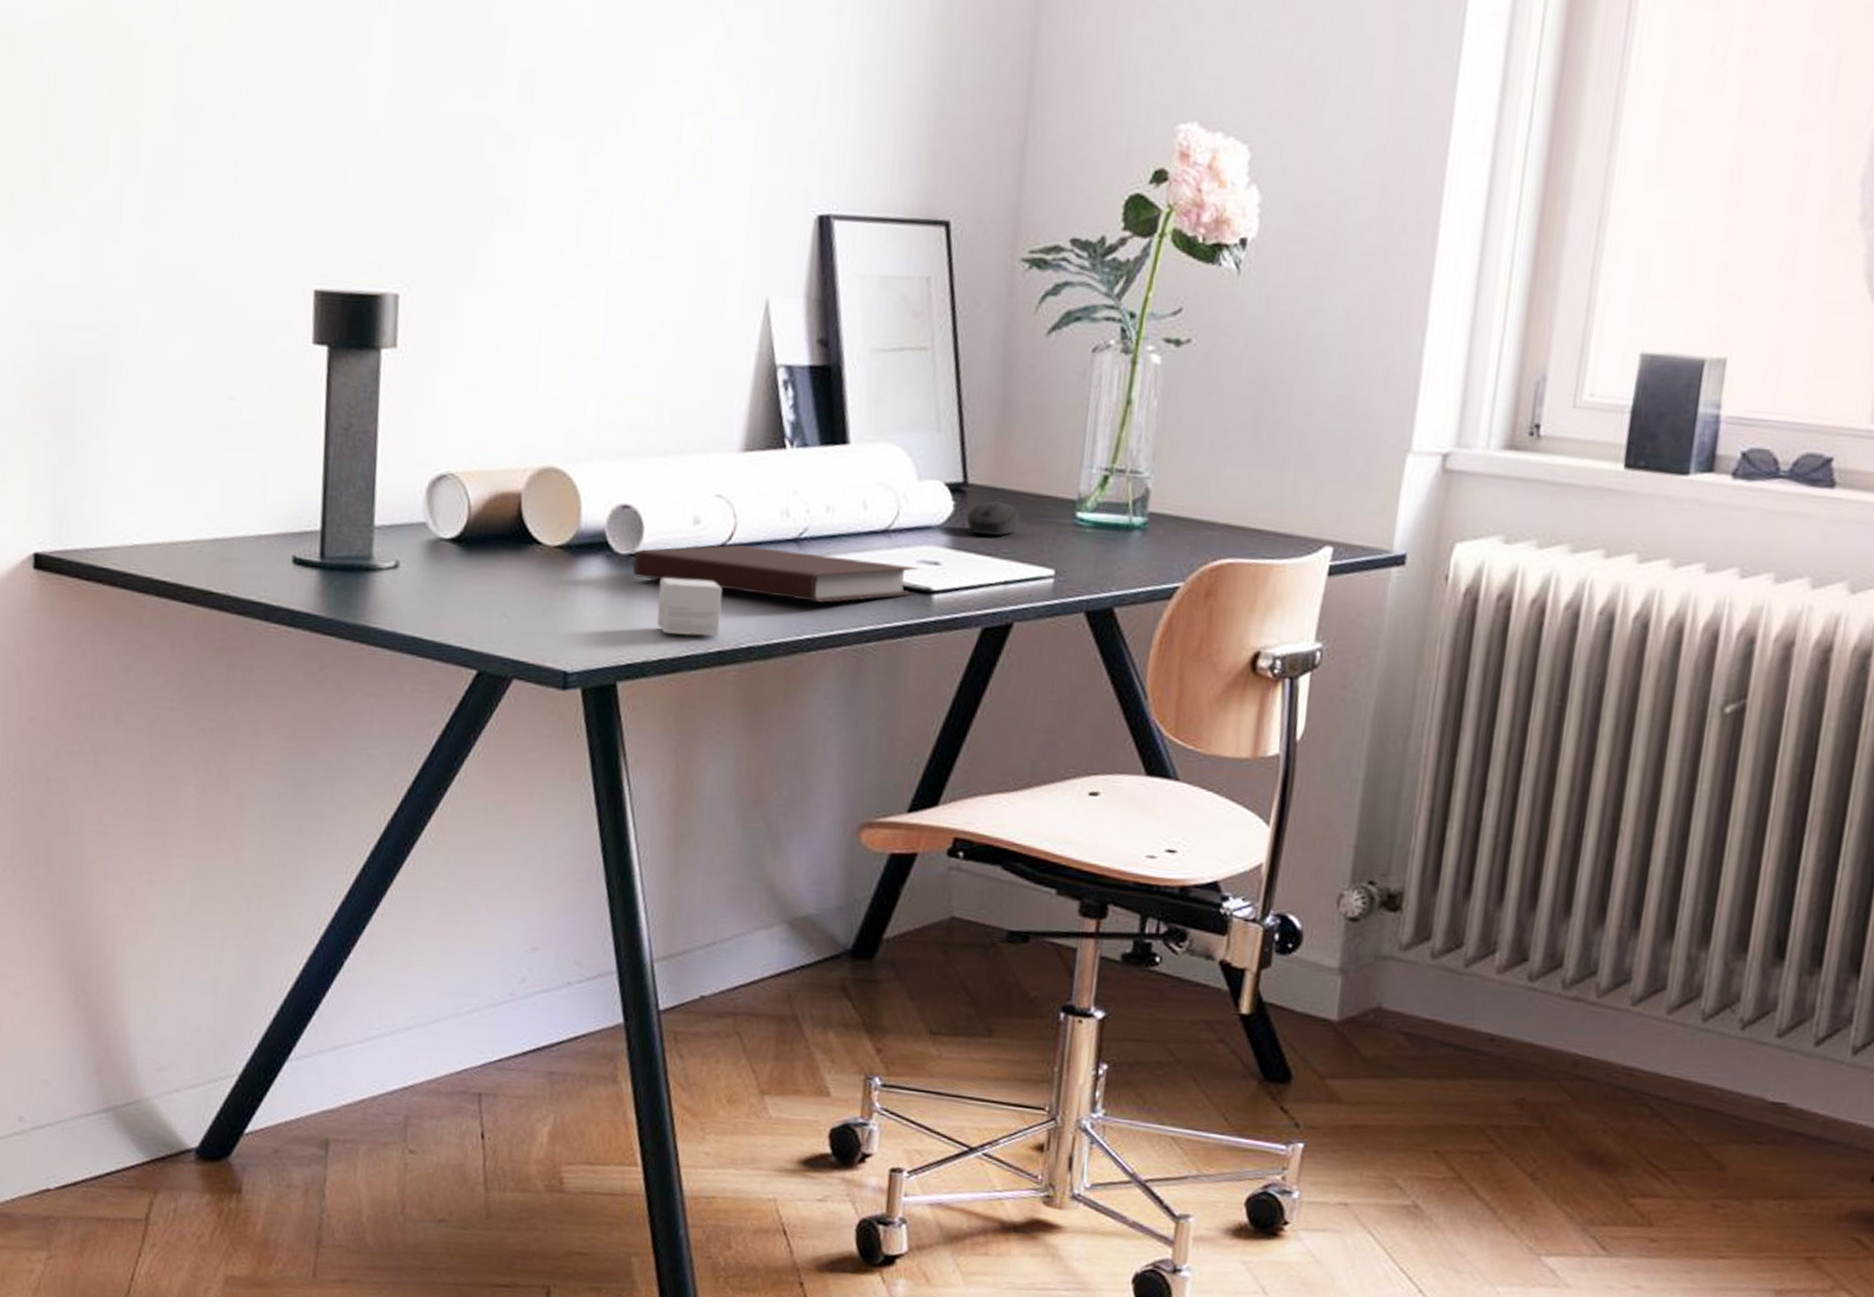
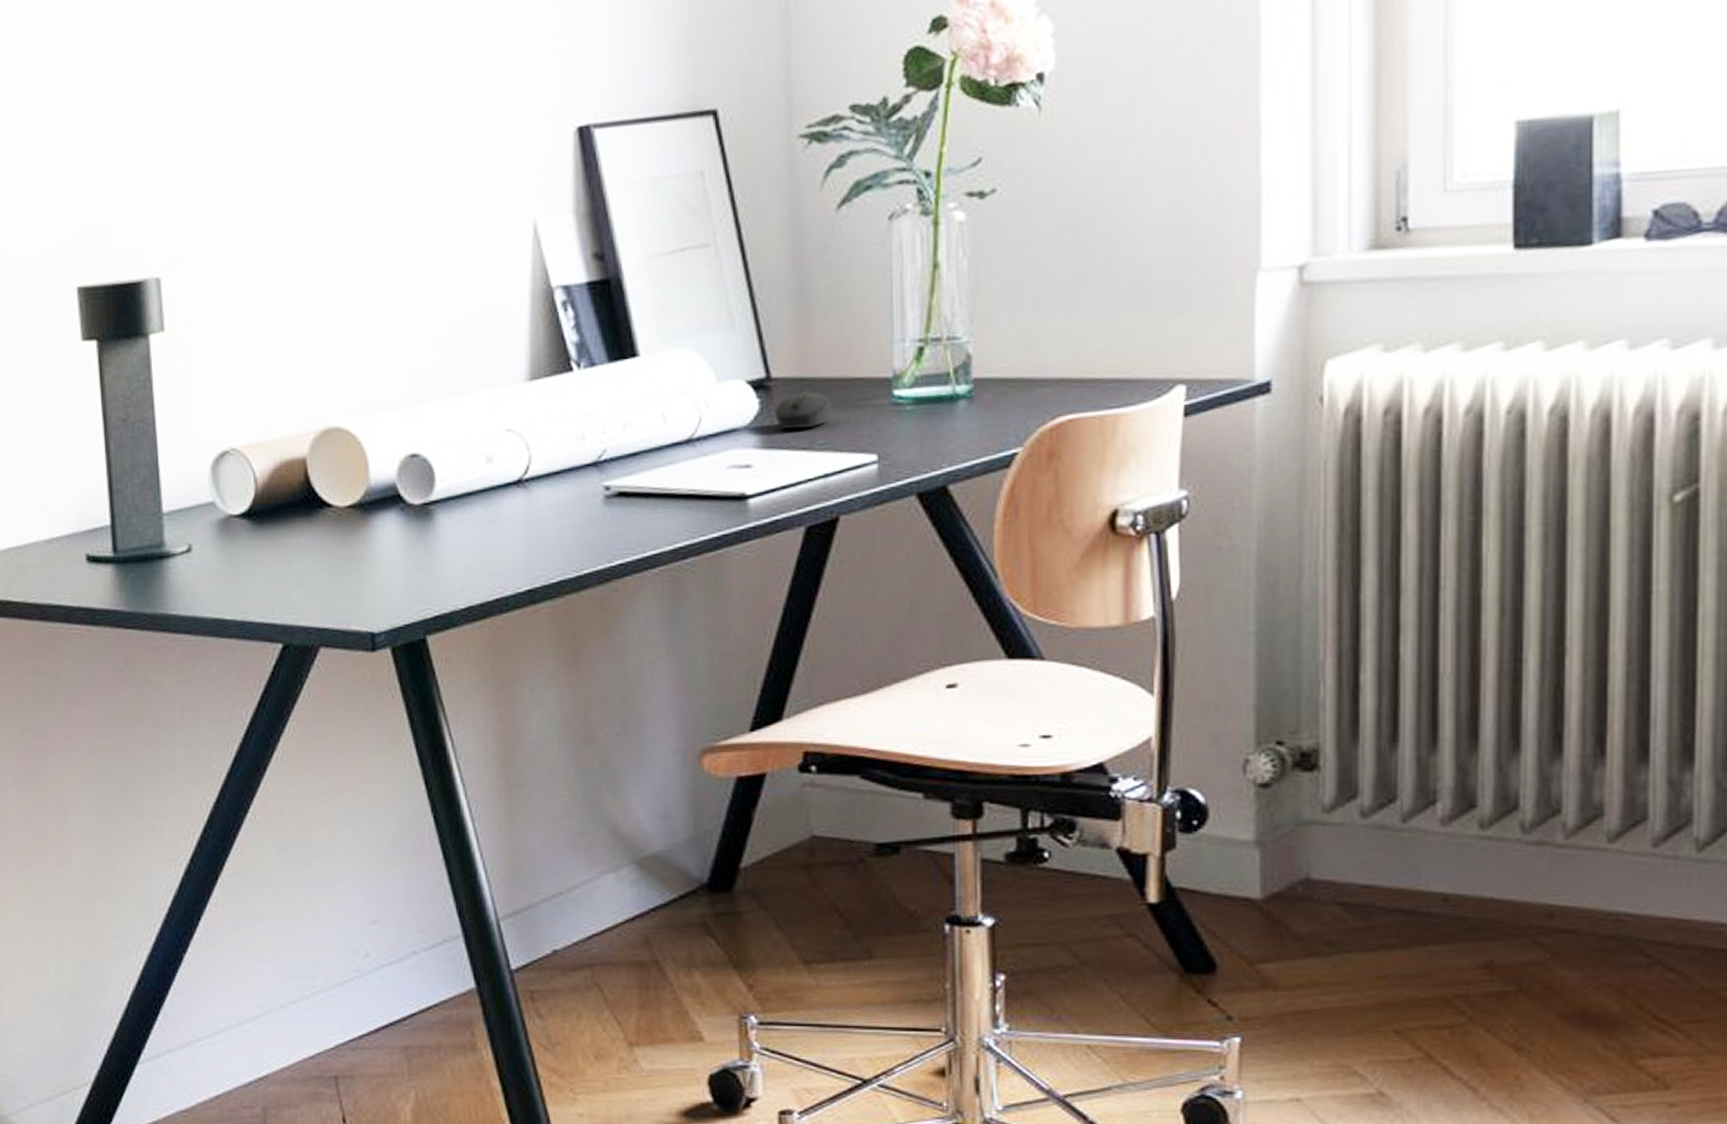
notebook: present [632,545,919,603] -> none [428,473,730,527]
small box: present [656,577,723,637] -> none [458,519,528,579]

